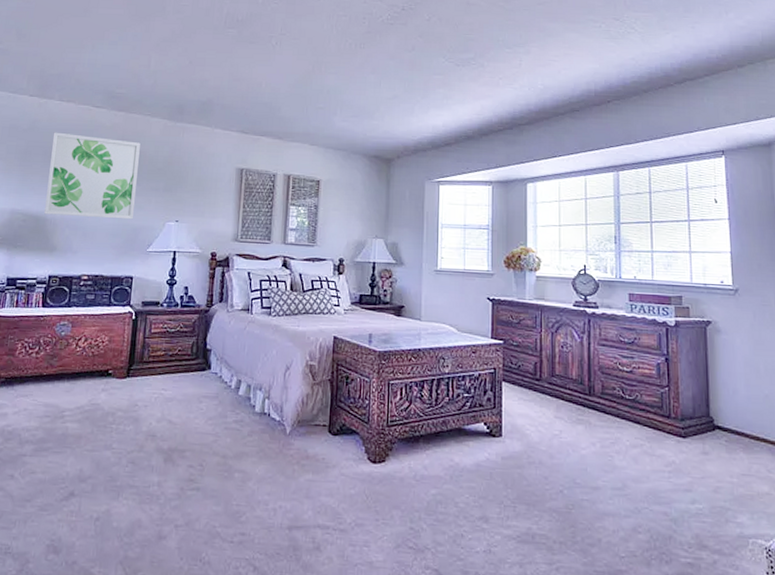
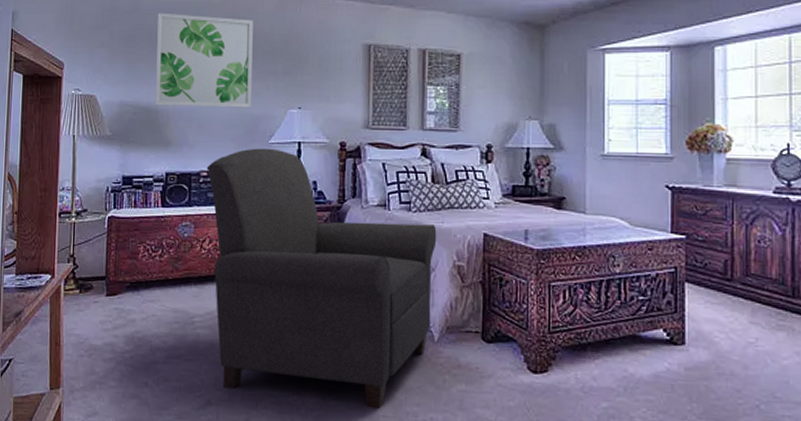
chair: none [86,255,293,498] -> present [206,148,437,409]

